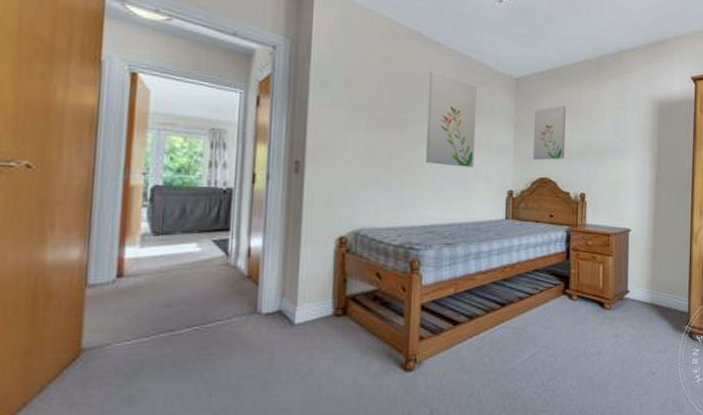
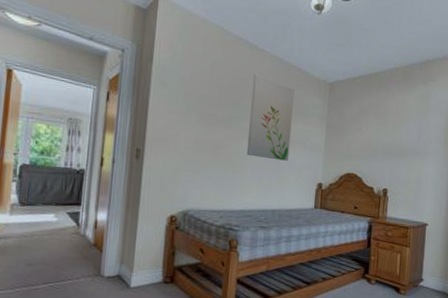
wall art: present [532,105,566,160] -> none [341,108,374,158]

